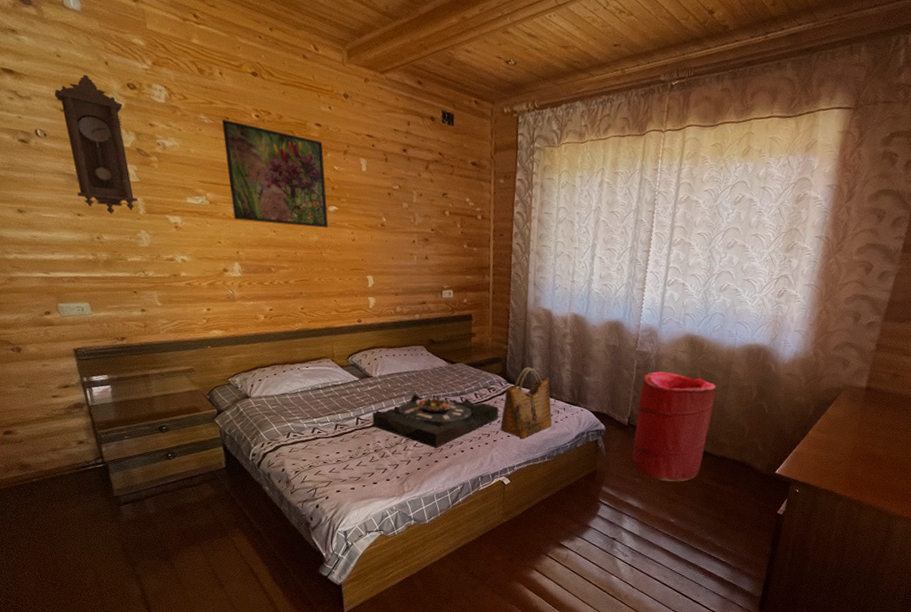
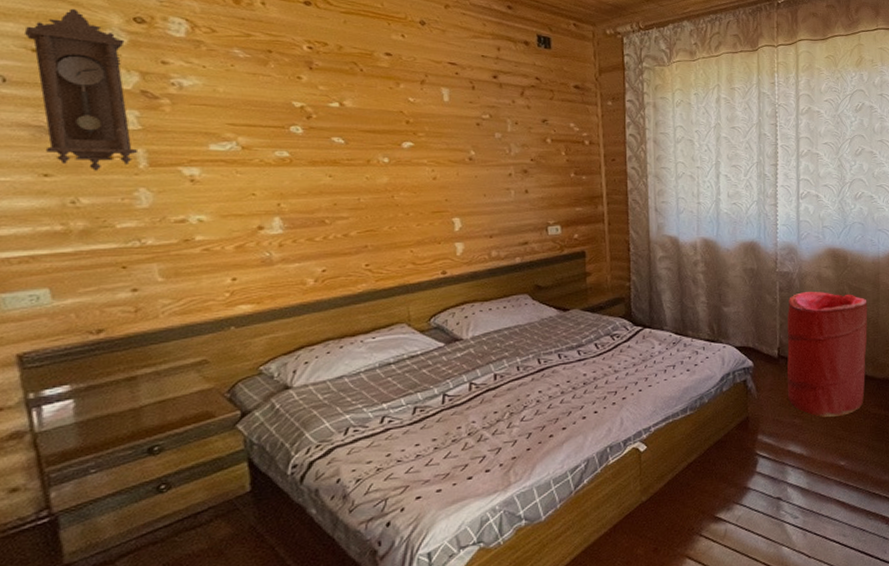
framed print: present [222,120,328,228] -> none [262,53,401,167]
serving tray: present [371,394,499,448] -> none [462,351,626,419]
grocery bag: present [500,367,553,438] -> none [629,304,692,391]

